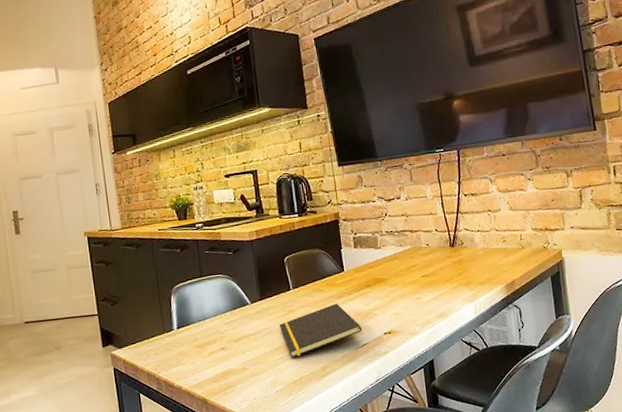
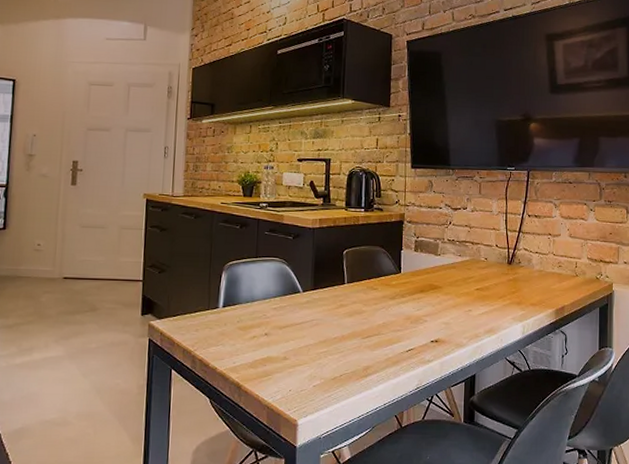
notepad: present [278,303,363,359] -> none [327,304,410,354]

